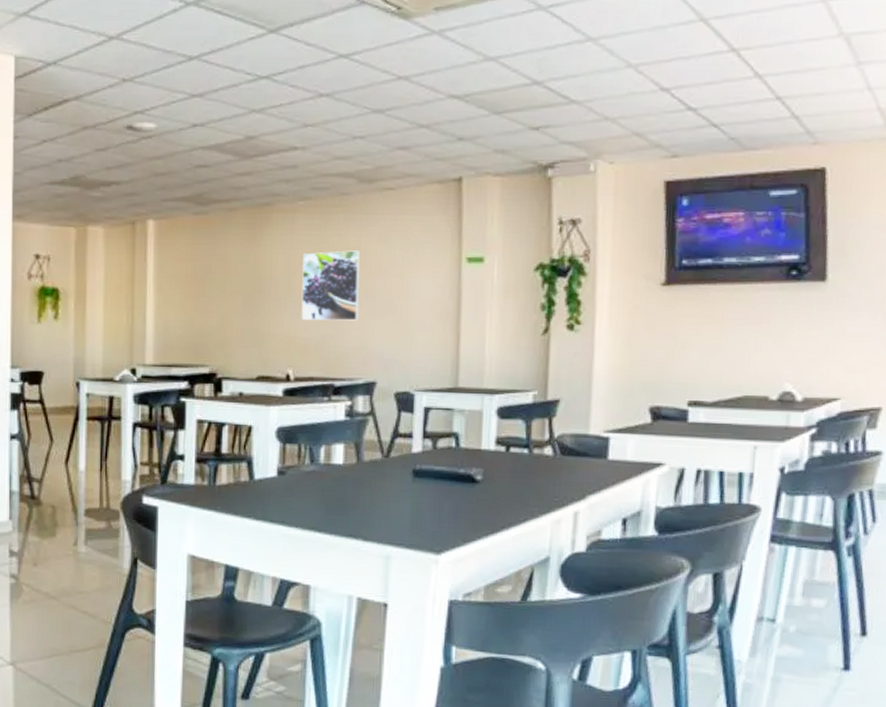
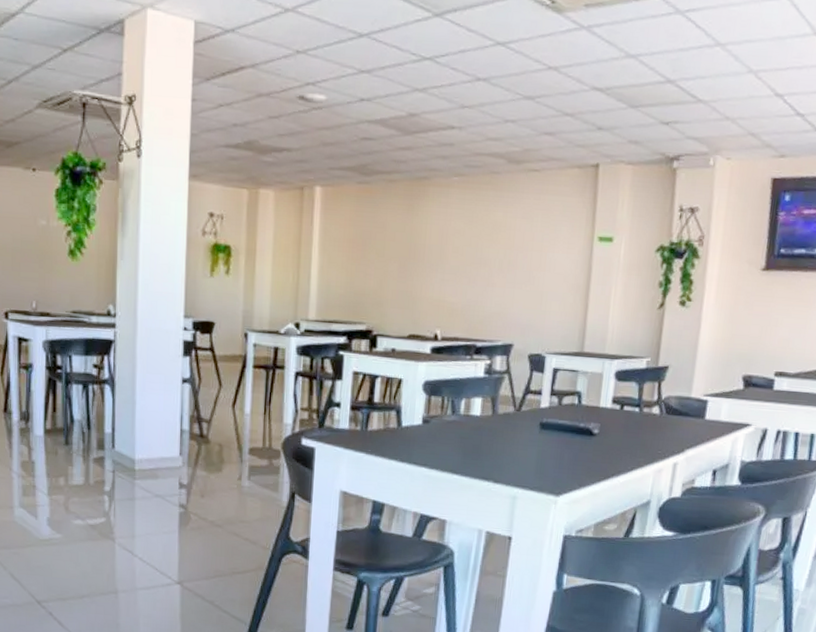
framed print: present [301,250,361,321] -> none [450,224,505,289]

